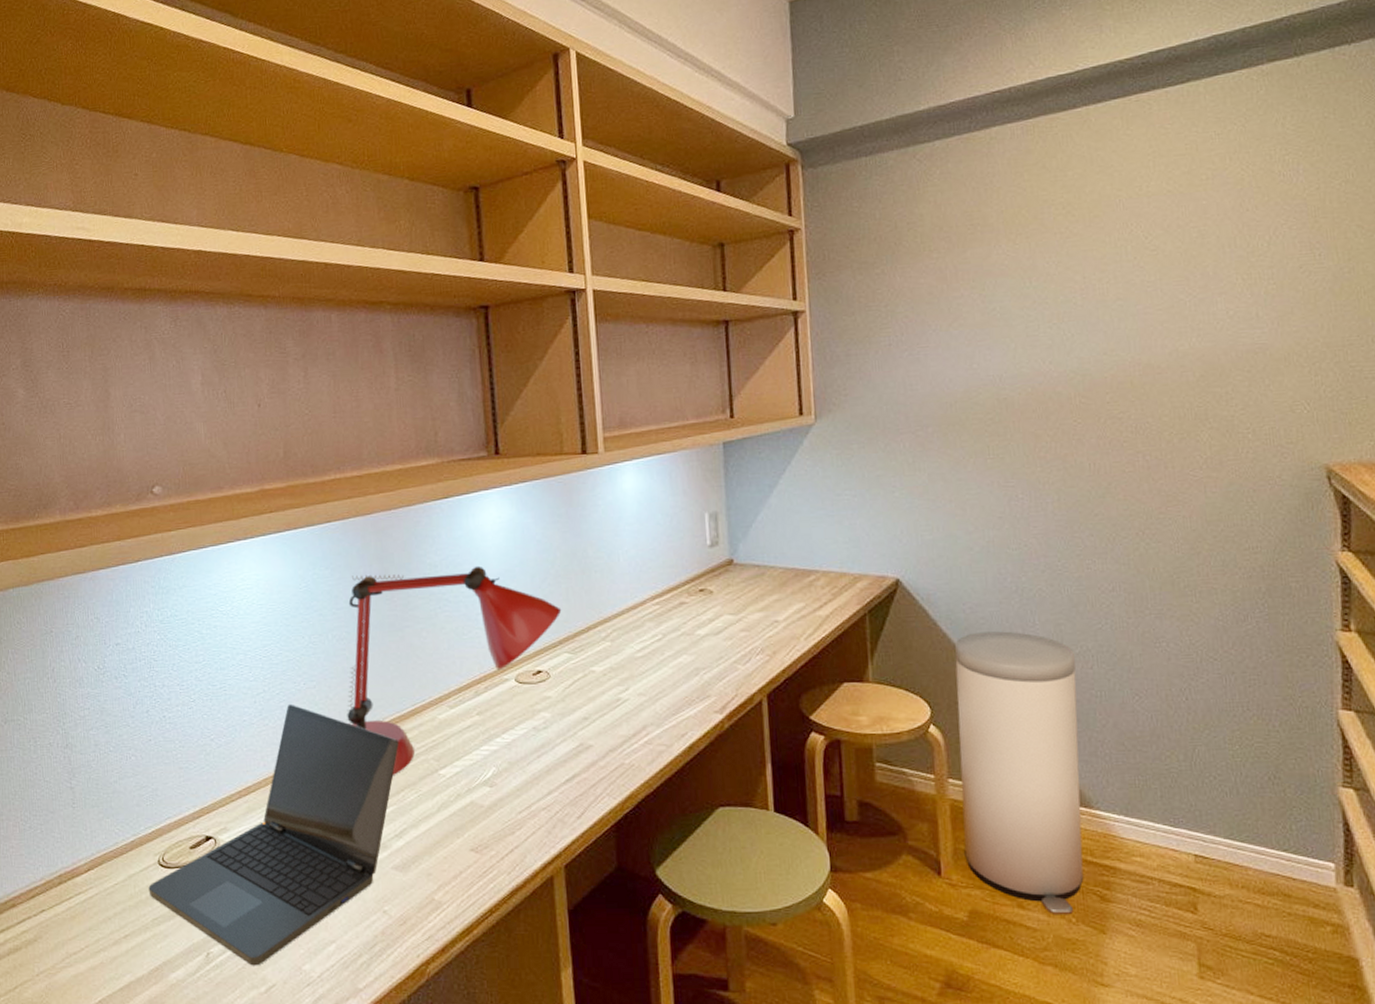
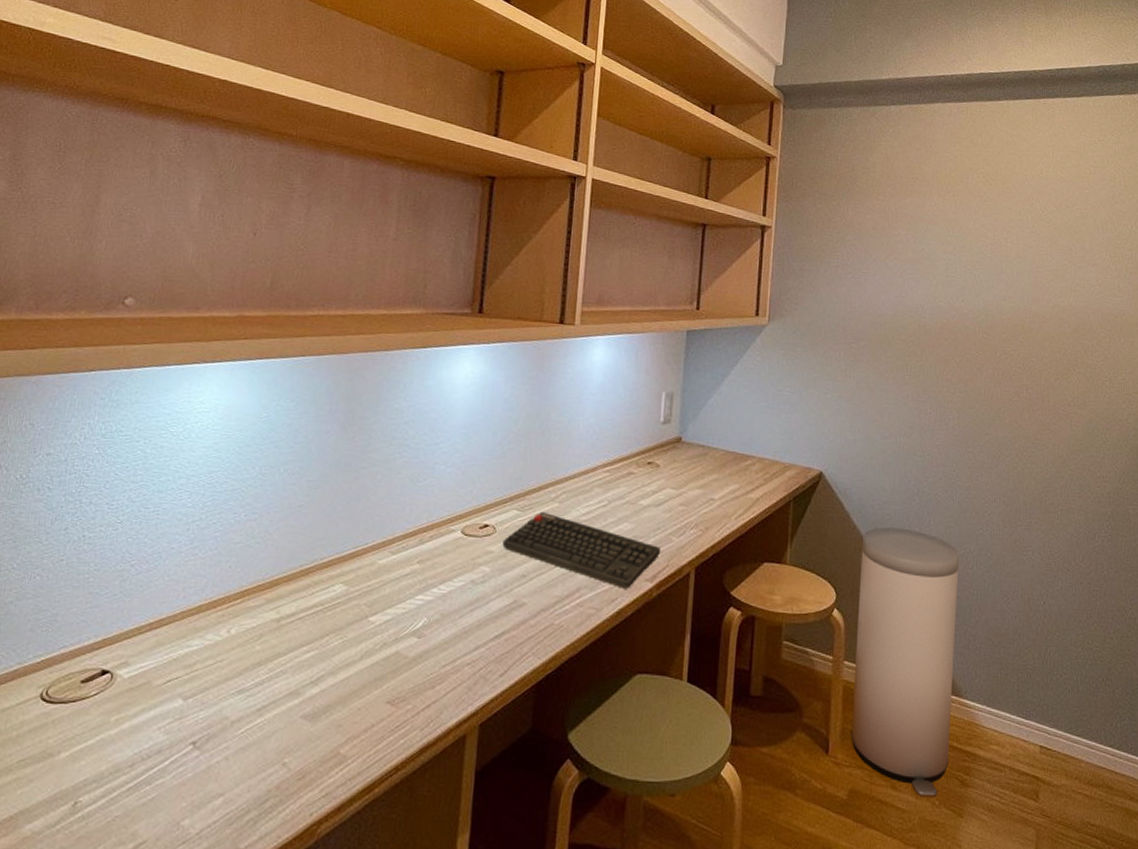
laptop: present [148,703,399,966] -> none [21,534,333,819]
desk lamp: present [346,565,562,775] -> none [282,411,518,618]
computer keyboard: none [558,652,728,723] -> present [502,511,661,589]

